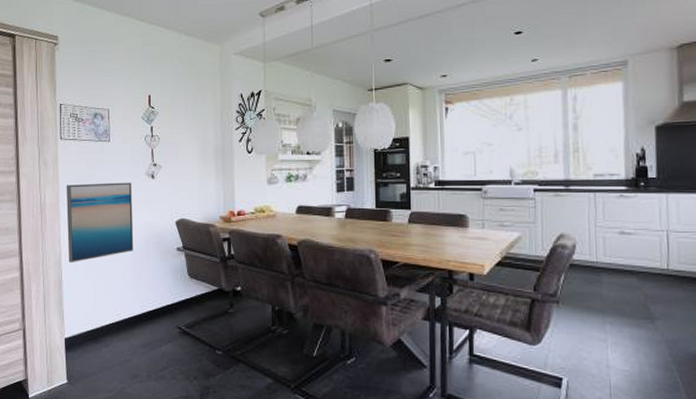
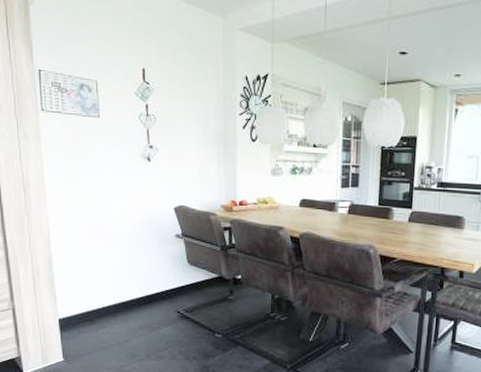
wall art: present [66,182,134,263] -> none [51,162,129,245]

